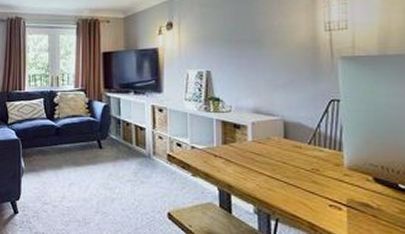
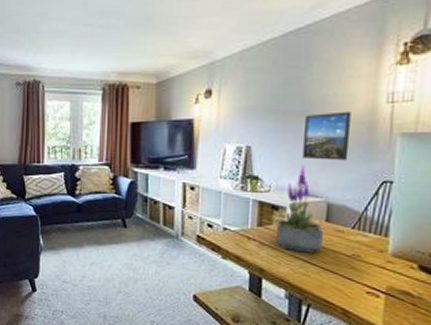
potted plant: none [239,86,283,169] -> present [275,164,323,253]
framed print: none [255,39,297,82] -> present [302,111,351,161]

